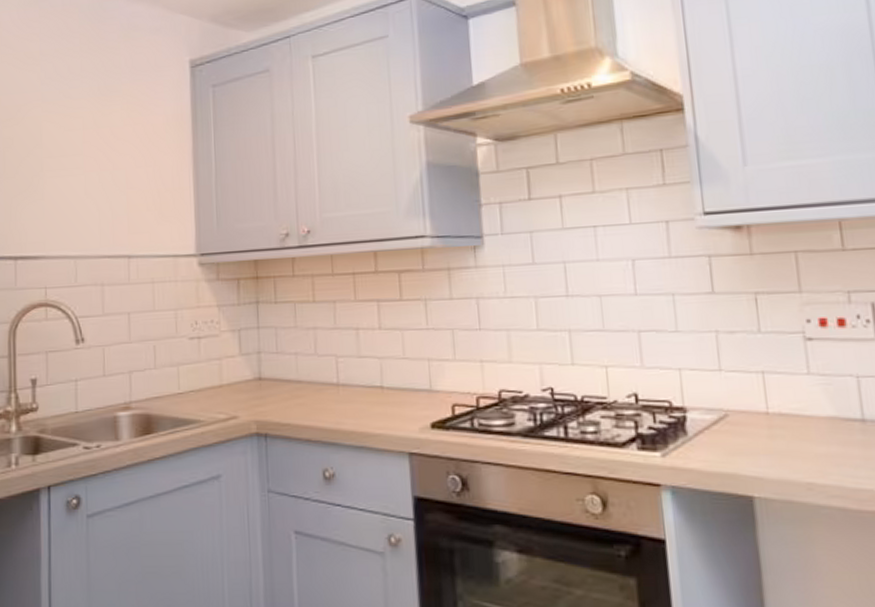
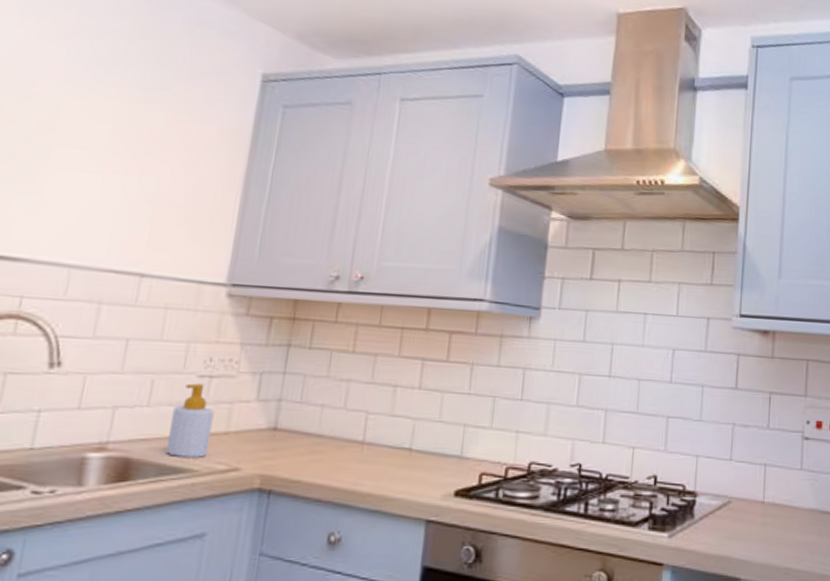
soap bottle: none [175,345,209,411] -> present [166,383,215,459]

